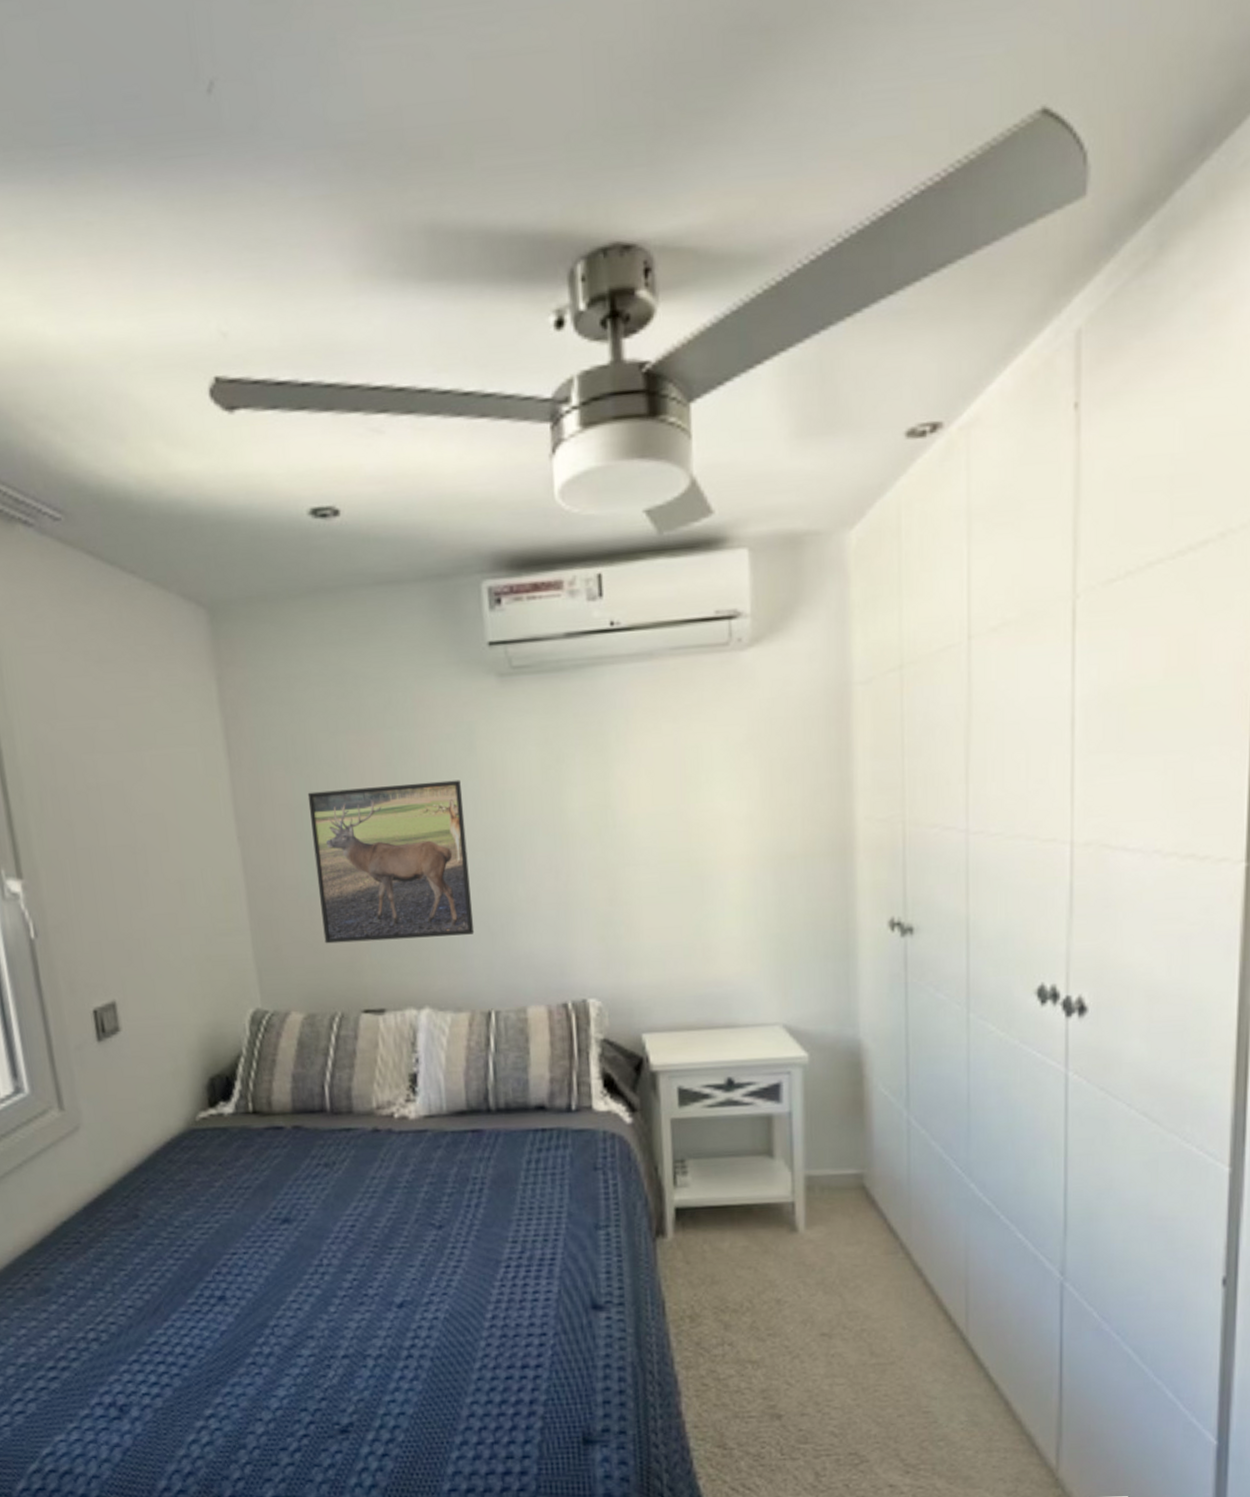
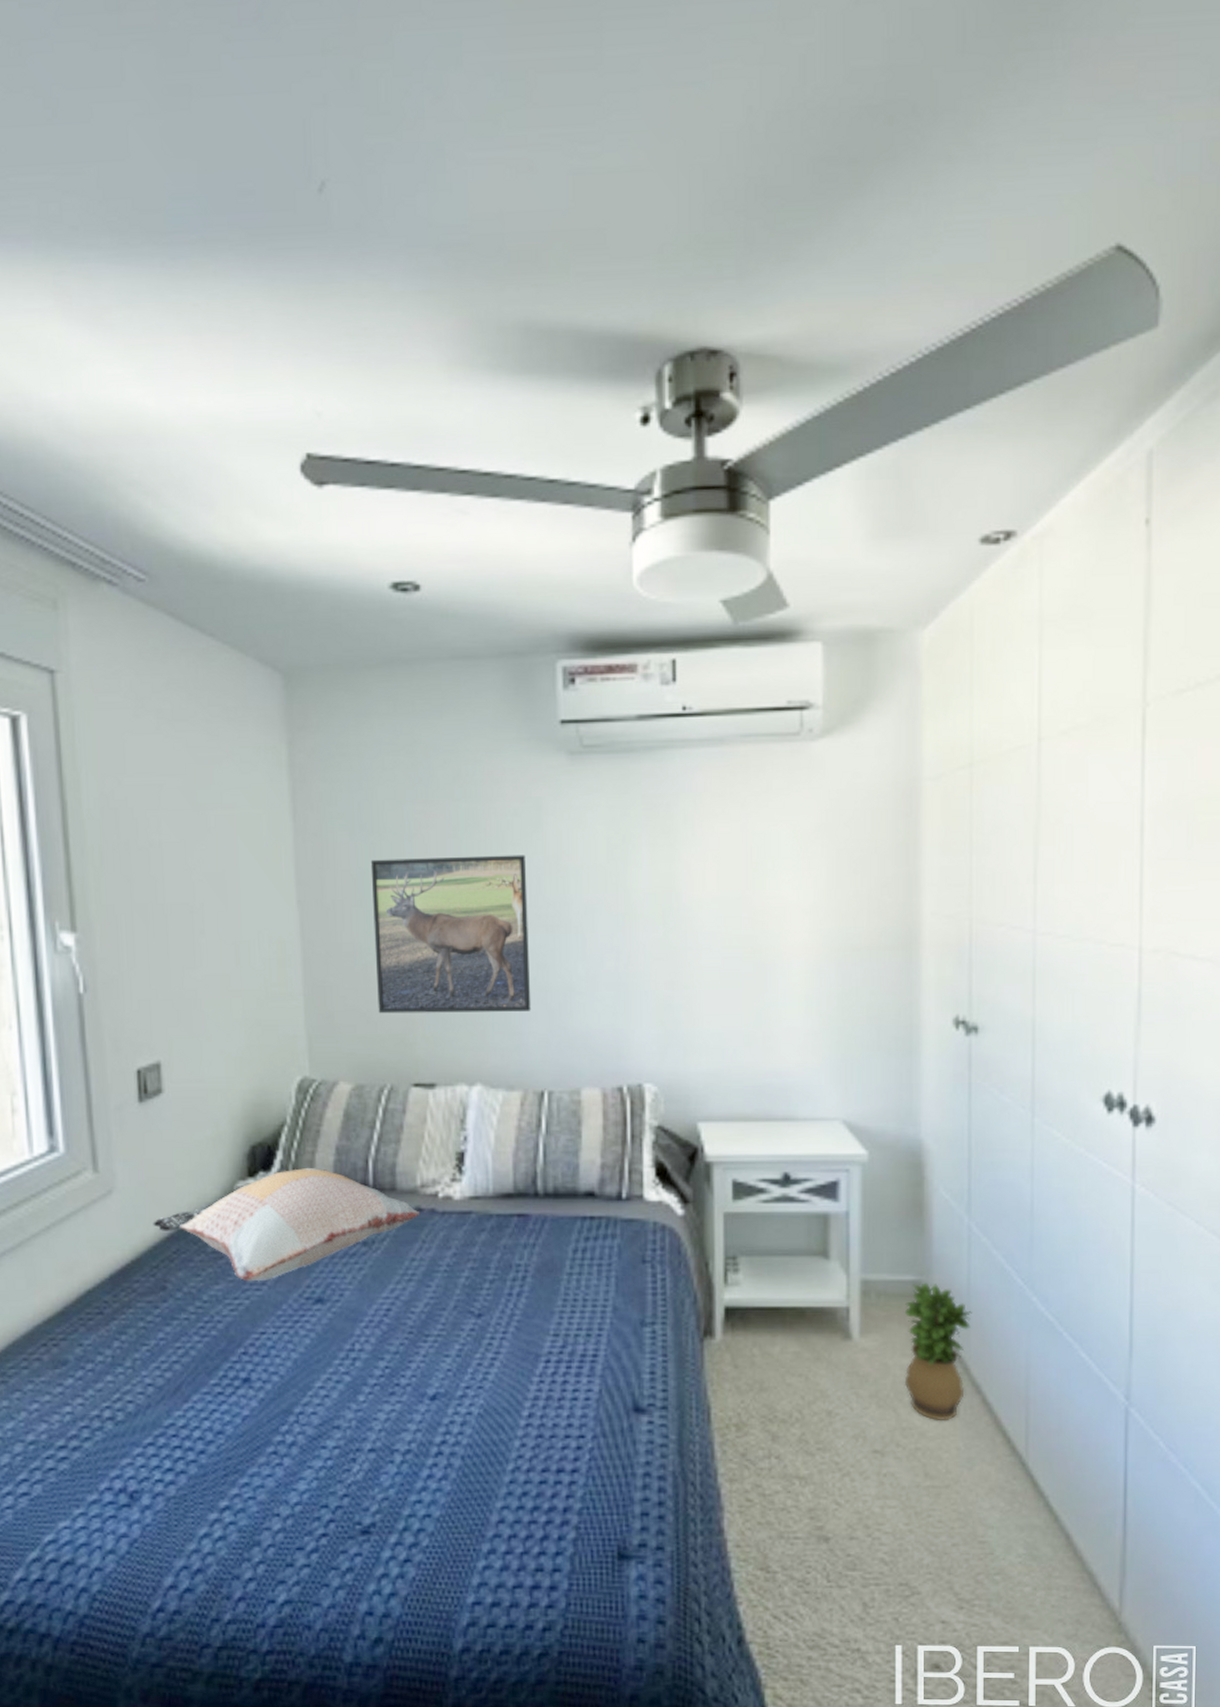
decorative pillow: none [120,1095,378,1207] -> present [153,1167,421,1282]
potted plant: none [847,1175,913,1303] -> present [904,1282,972,1420]

